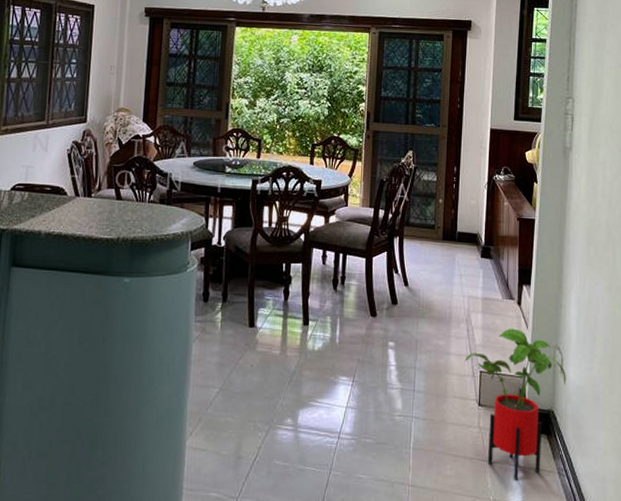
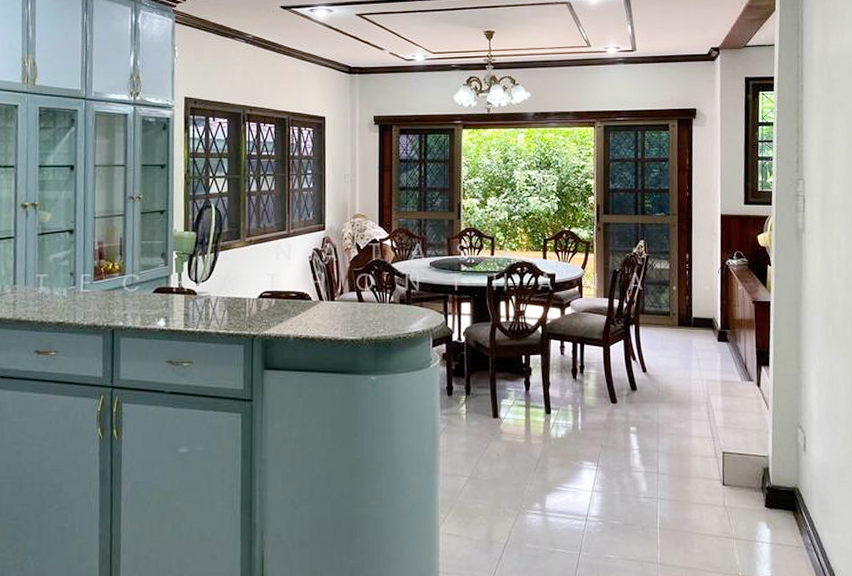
house plant: present [464,328,566,480] -> none [706,409,810,556]

